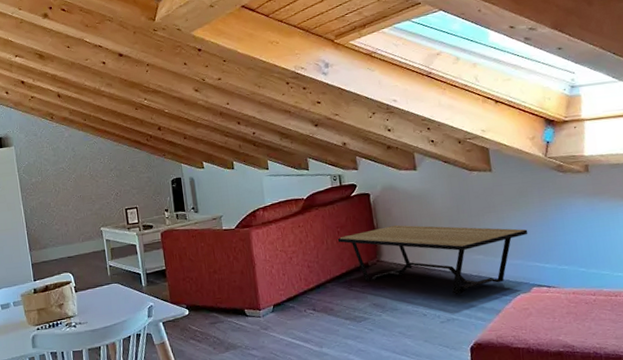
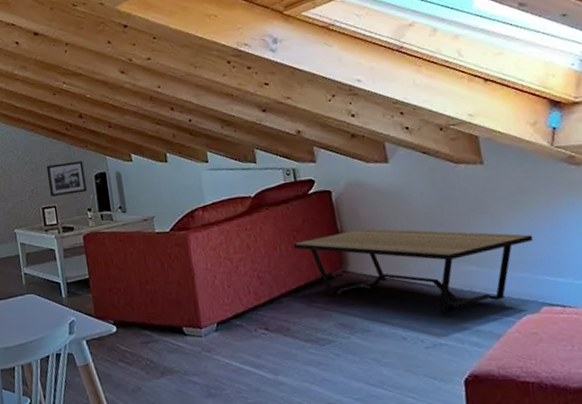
picture frame: none [129,168,164,200] -> present [46,161,87,198]

